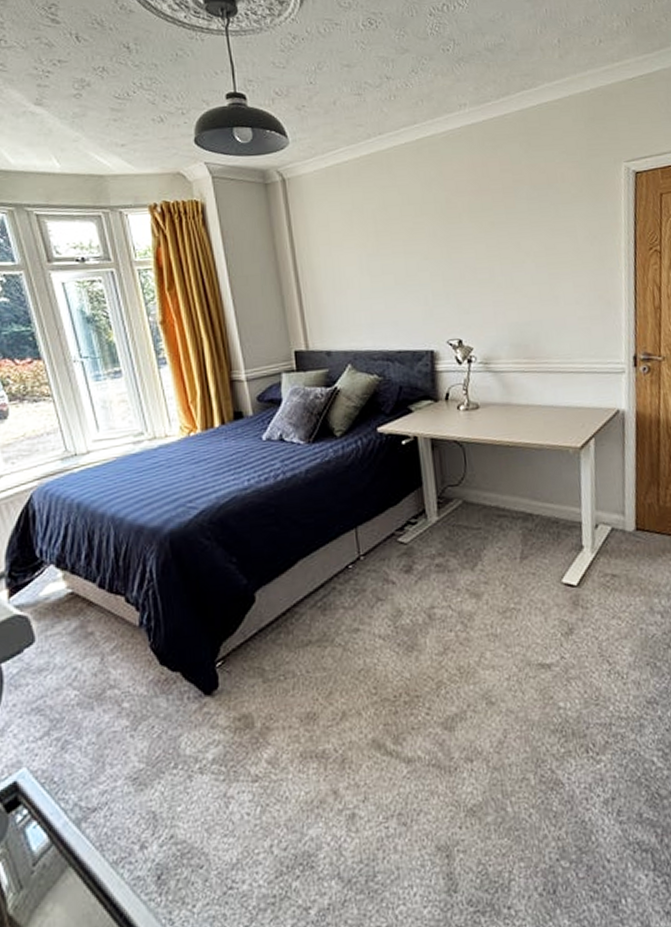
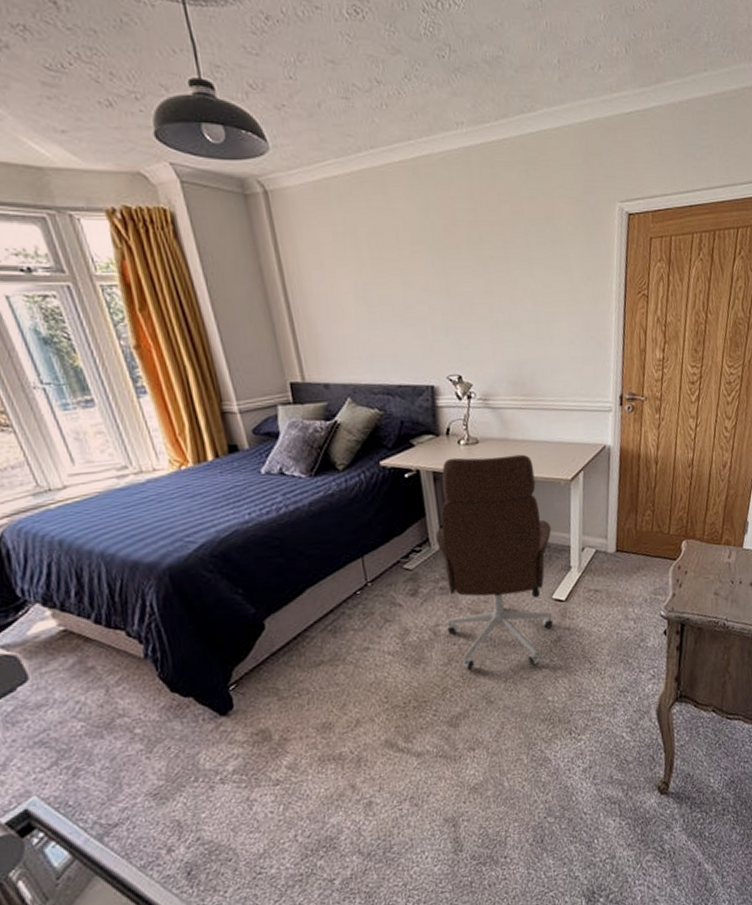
office chair: none [433,420,565,663] -> present [436,454,554,671]

